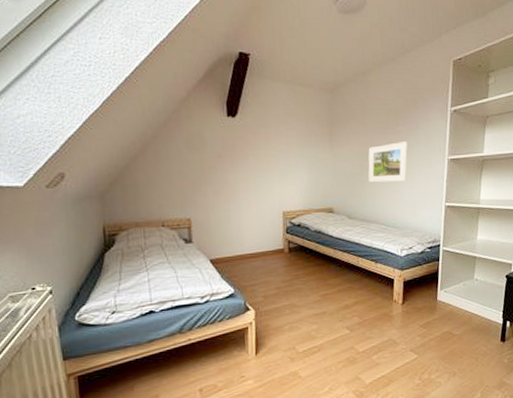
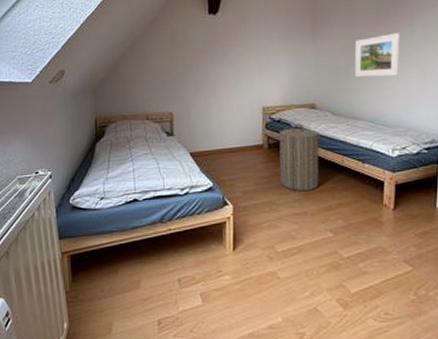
laundry hamper: none [296,227,338,293] -> present [276,123,320,192]

